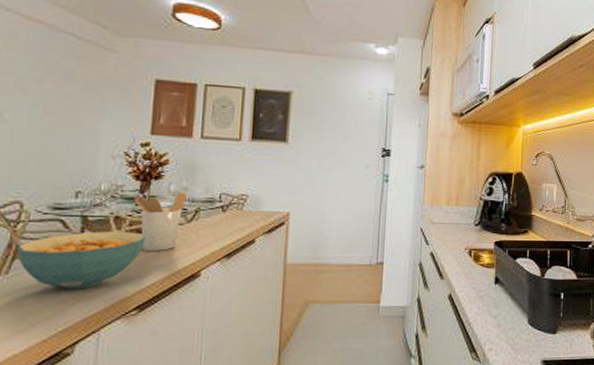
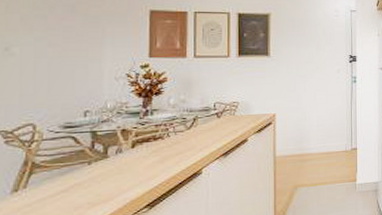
cereal bowl: present [16,231,145,289] -> none [32,141,150,197]
utensil holder: present [134,192,187,251] -> none [138,104,185,157]

